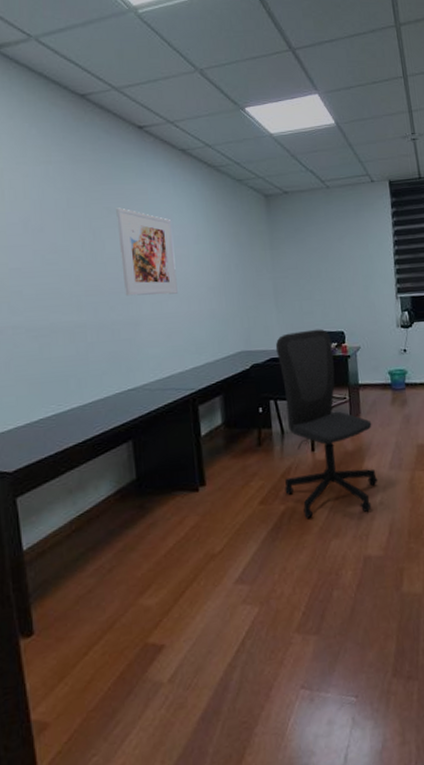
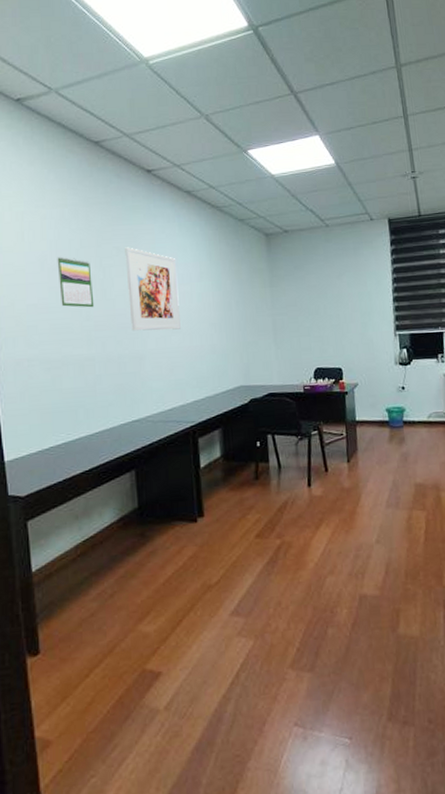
calendar: none [42,217,85,272] -> present [57,256,95,308]
office chair: present [275,328,378,518] -> none [273,365,375,554]

